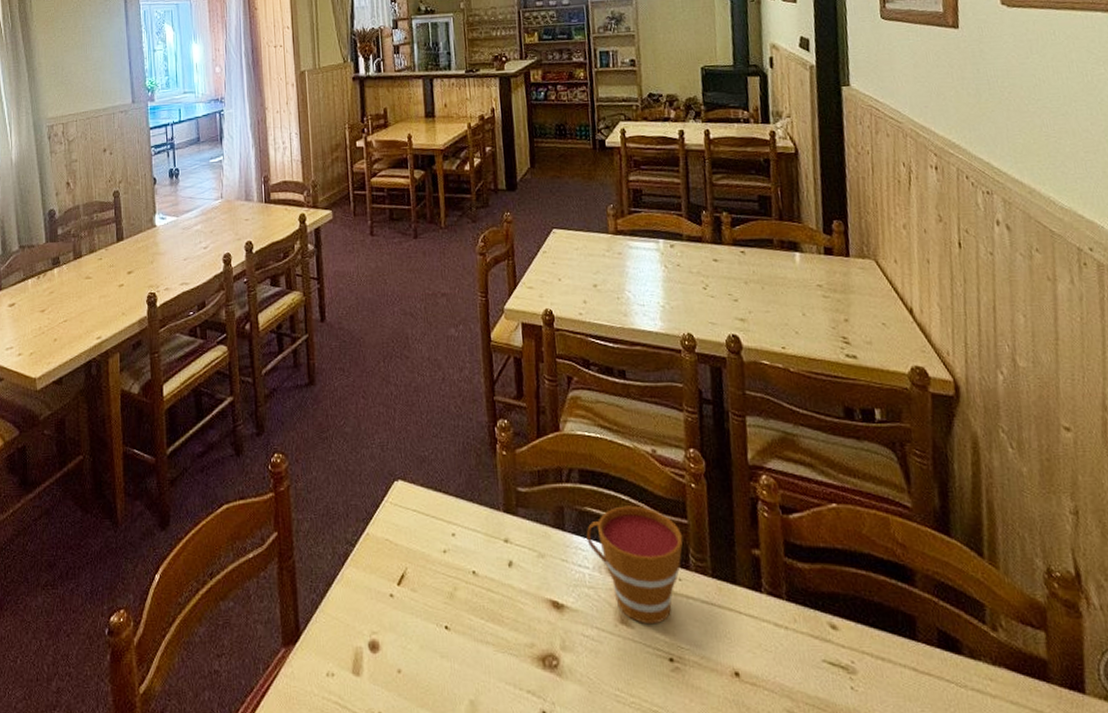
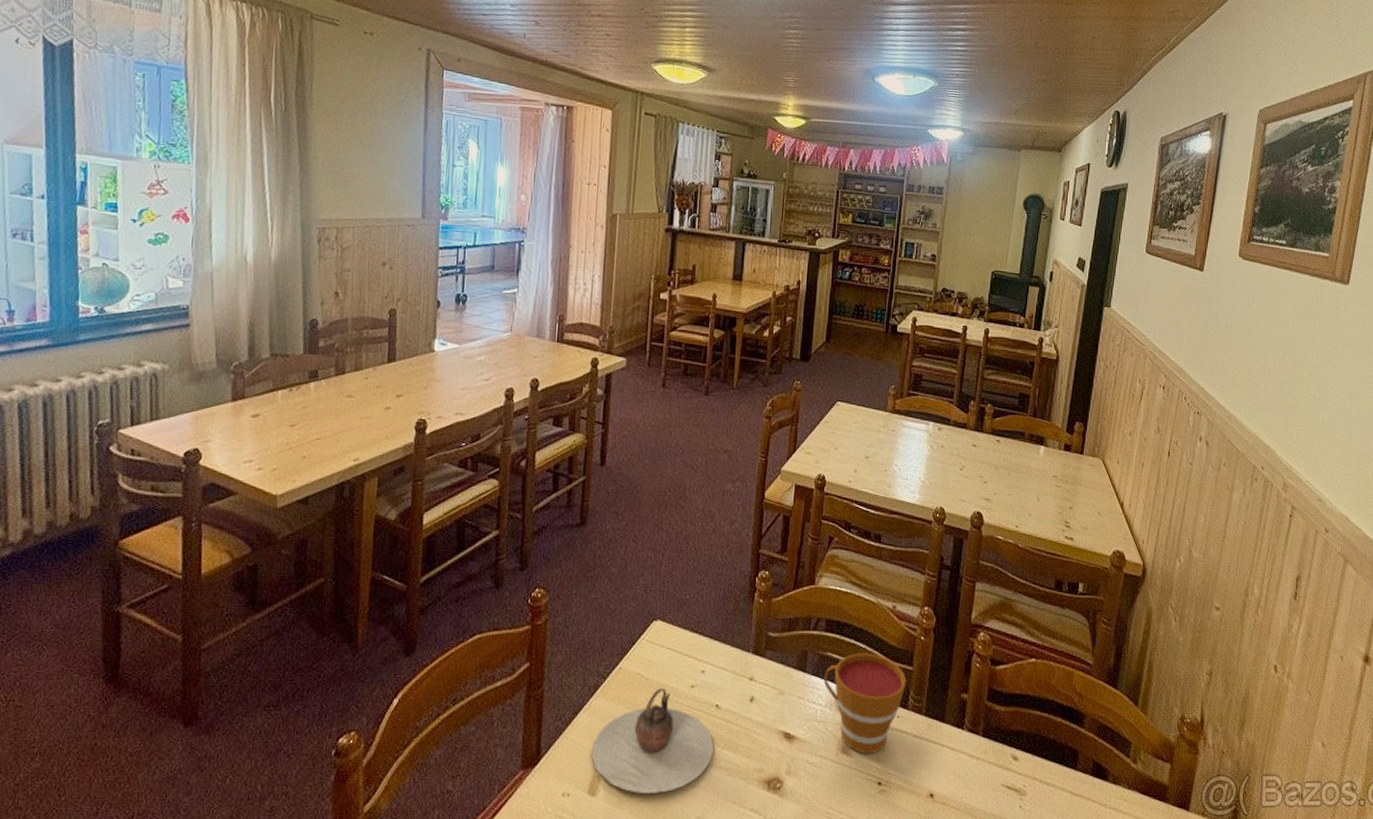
teapot: none [350,555,477,673] -> present [591,688,714,793]

